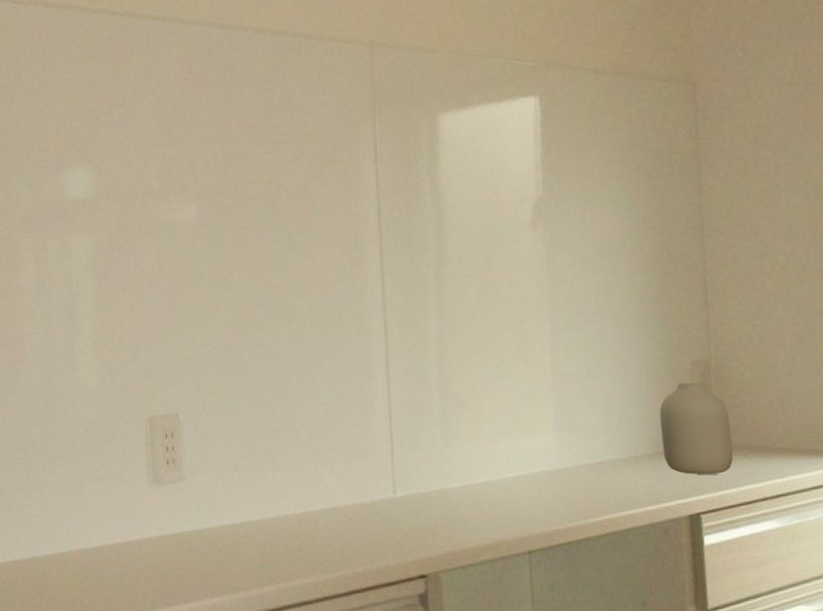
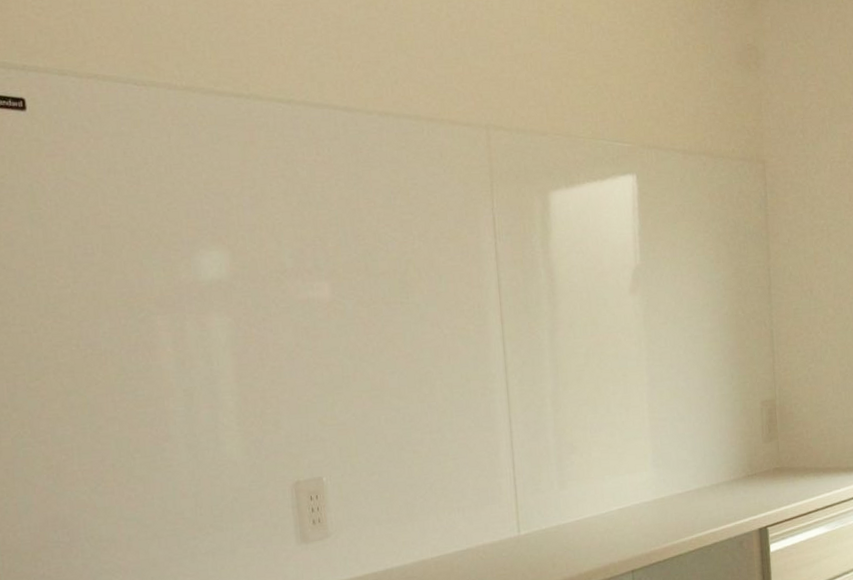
vase: present [659,382,734,474] -> none [736,418,793,495]

